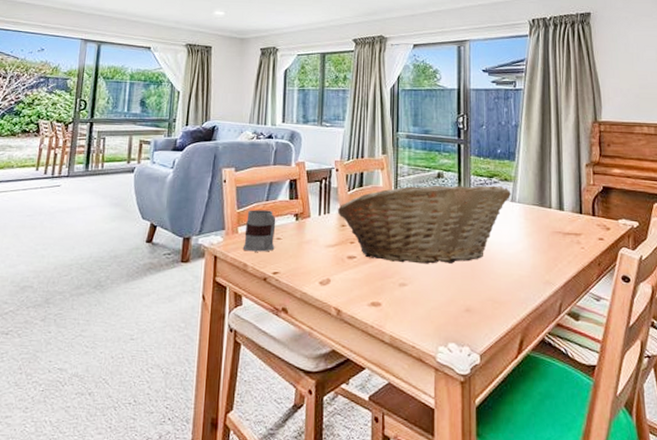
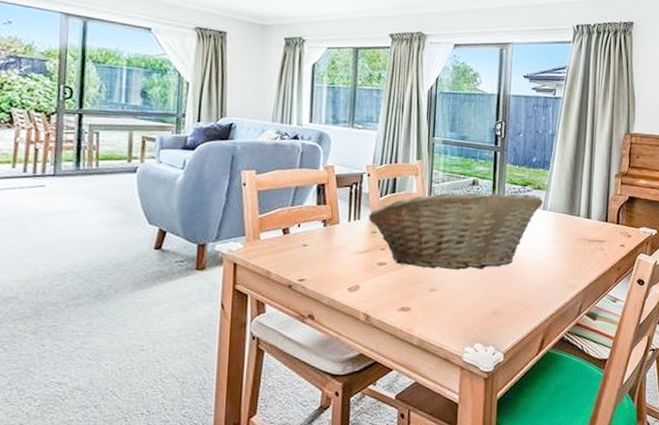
mug: present [242,210,276,252] -> none [265,215,302,259]

